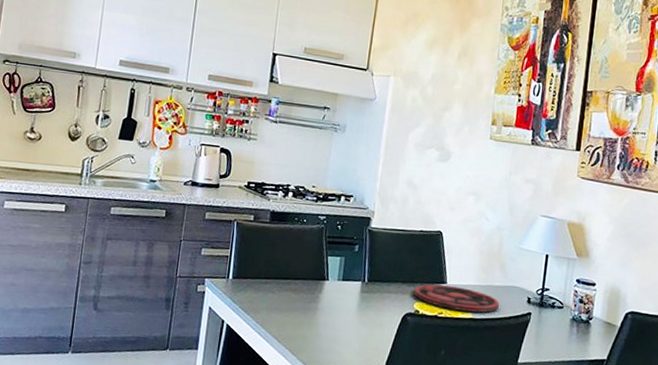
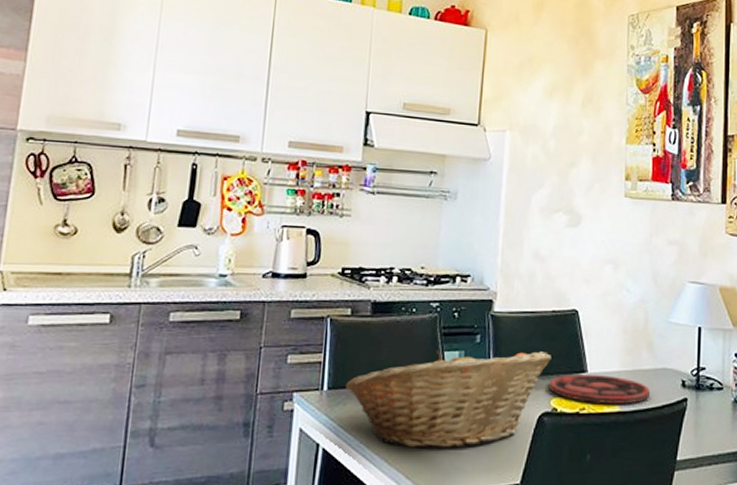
fruit basket: none [246,254,417,335] -> present [345,350,551,449]

